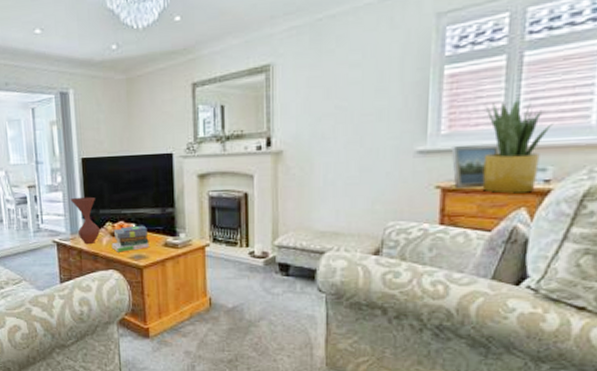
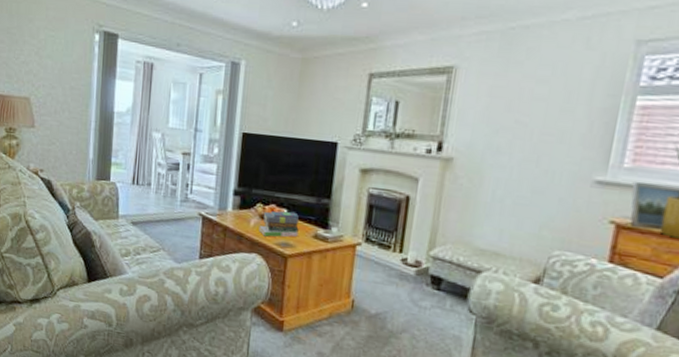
decorative vase: present [70,196,100,244] -> none [223,172,250,223]

